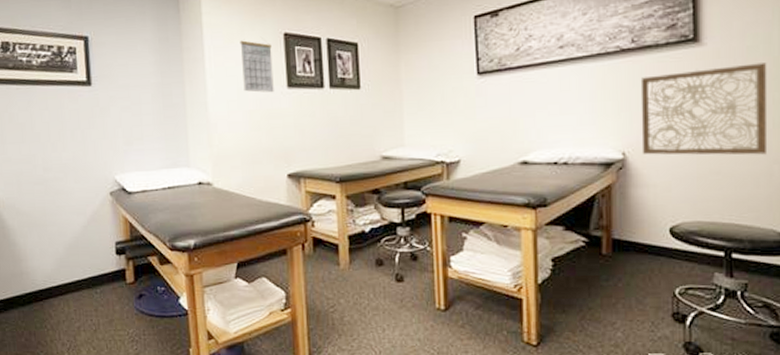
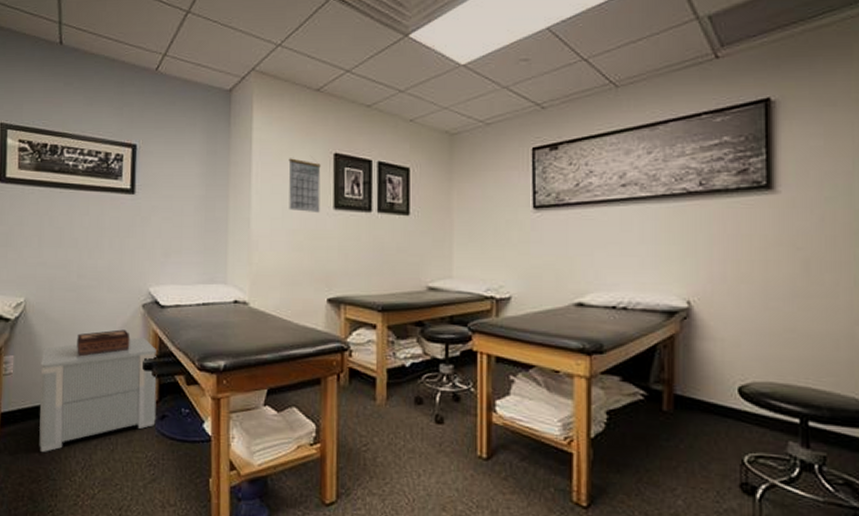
nightstand: none [17,223,134,337] -> present [39,337,157,452]
tissue box: none [50,217,102,246] -> present [77,329,130,357]
wall art: present [640,62,768,155] -> none [708,215,848,314]

